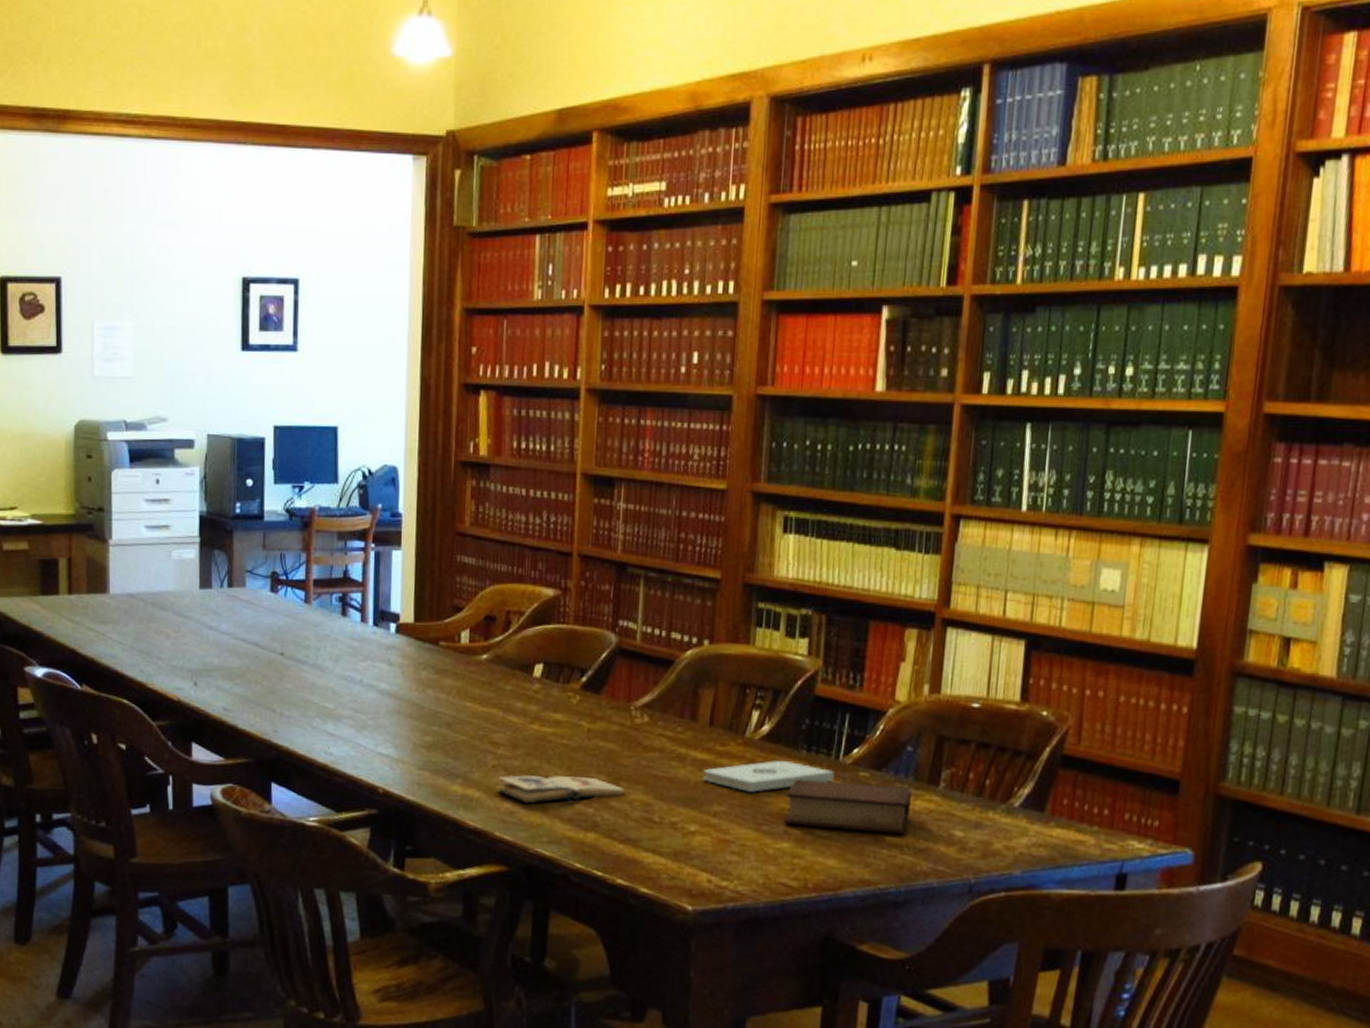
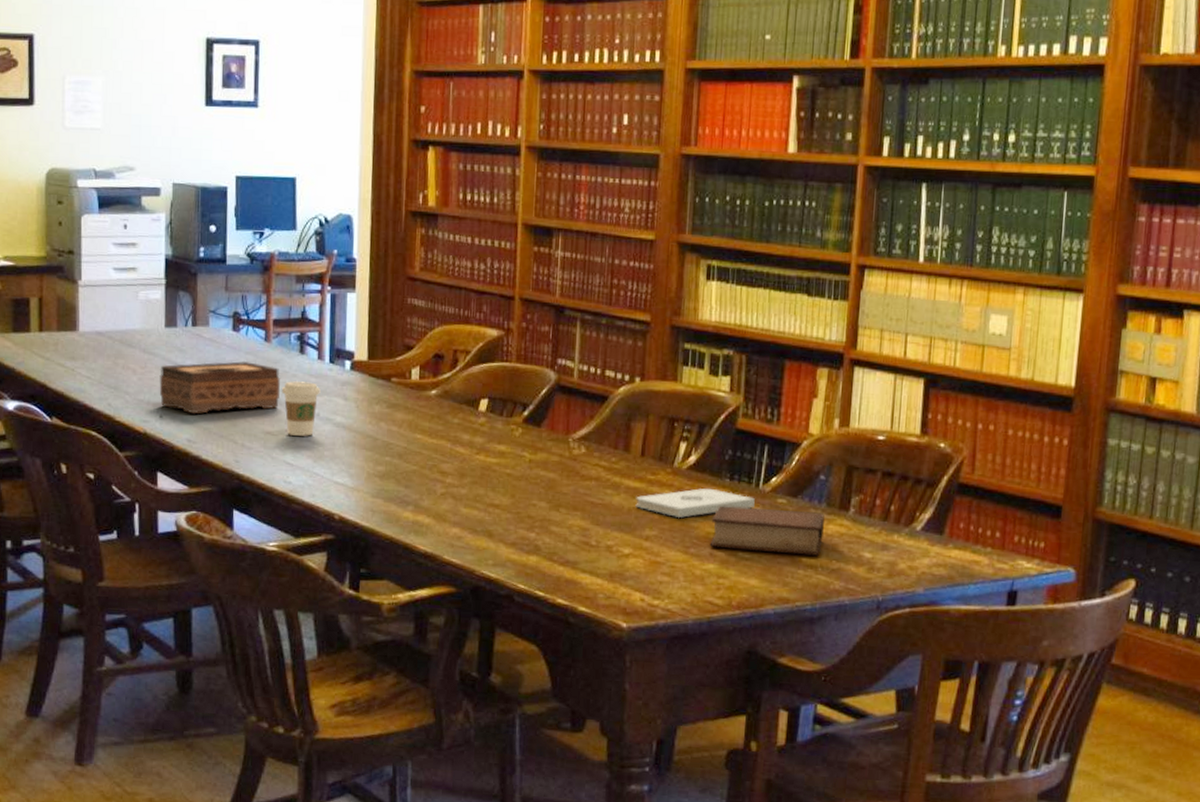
tissue box: none [193,624,321,680] -> present [159,361,280,414]
coffee cup: none [322,645,364,704] -> present [281,381,321,436]
paperback book: present [495,774,625,803] -> none [444,501,564,528]

